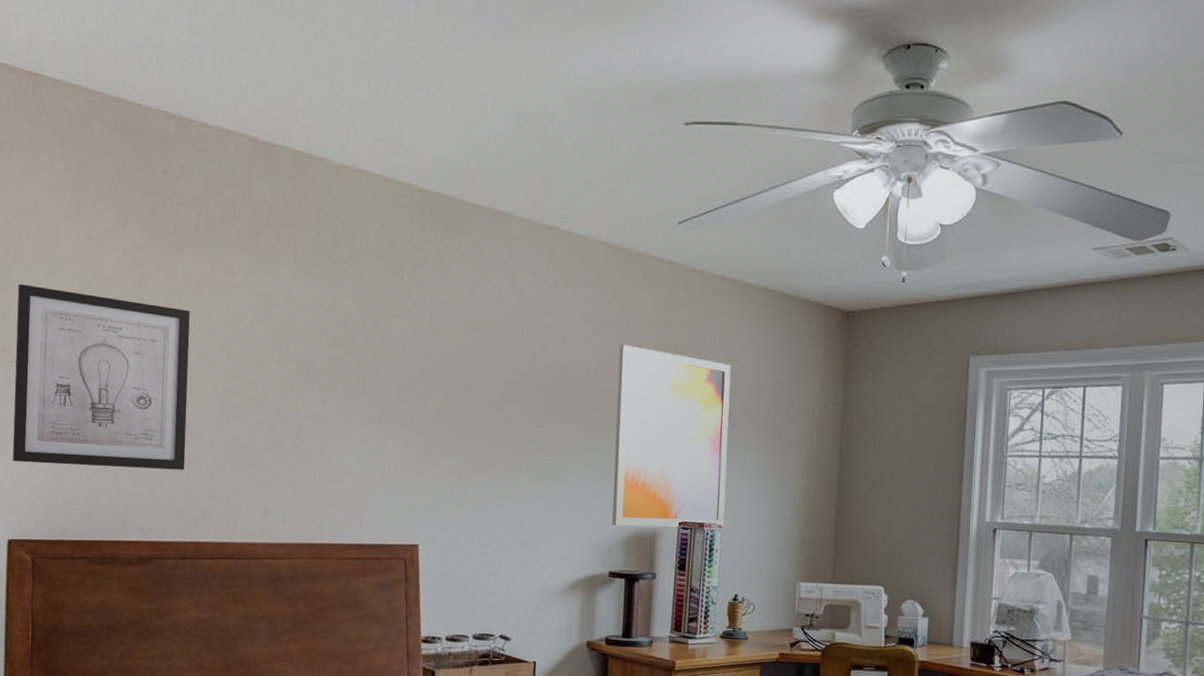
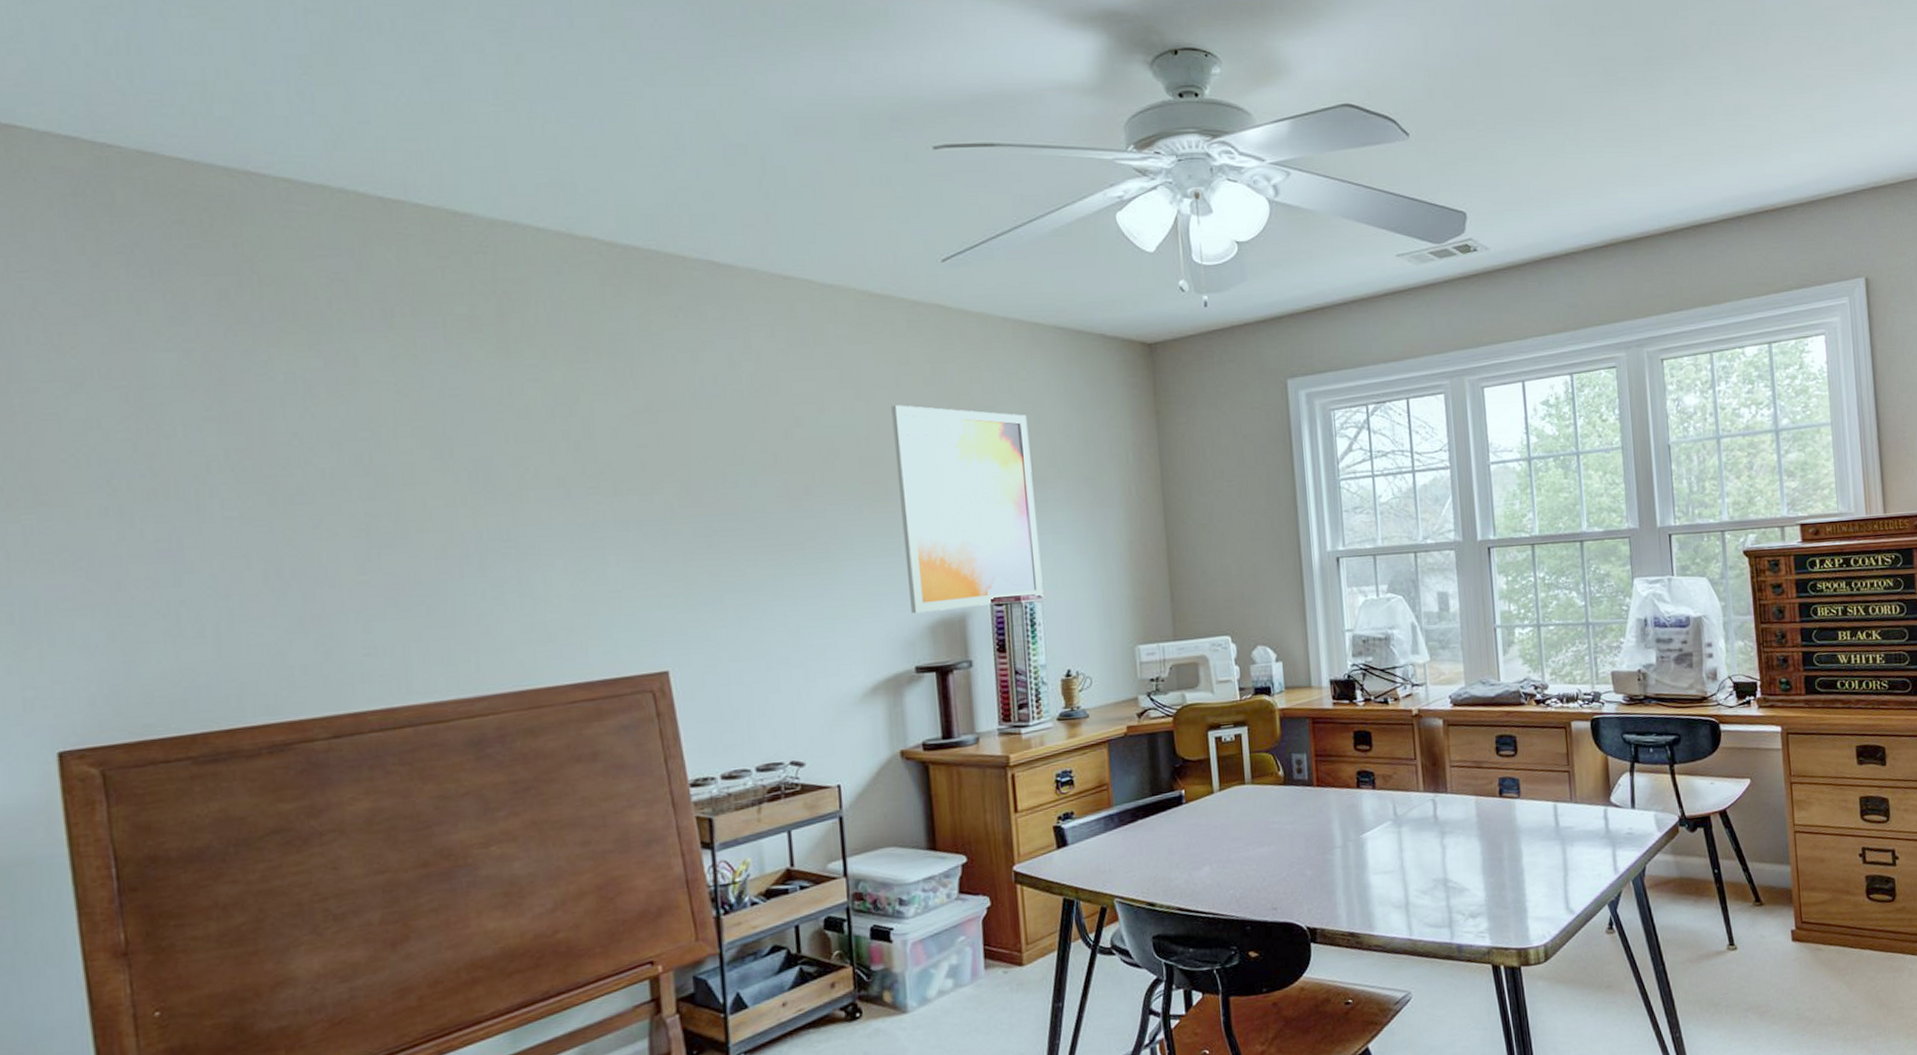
wall art: present [12,284,190,470] -> none [21,408,323,648]

